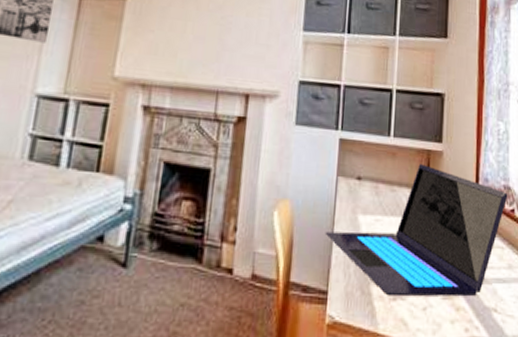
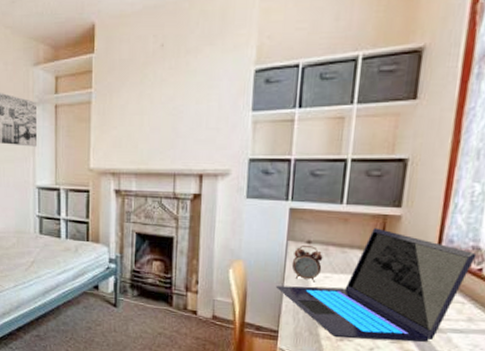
alarm clock: none [342,182,373,227] -> present [291,245,323,282]

